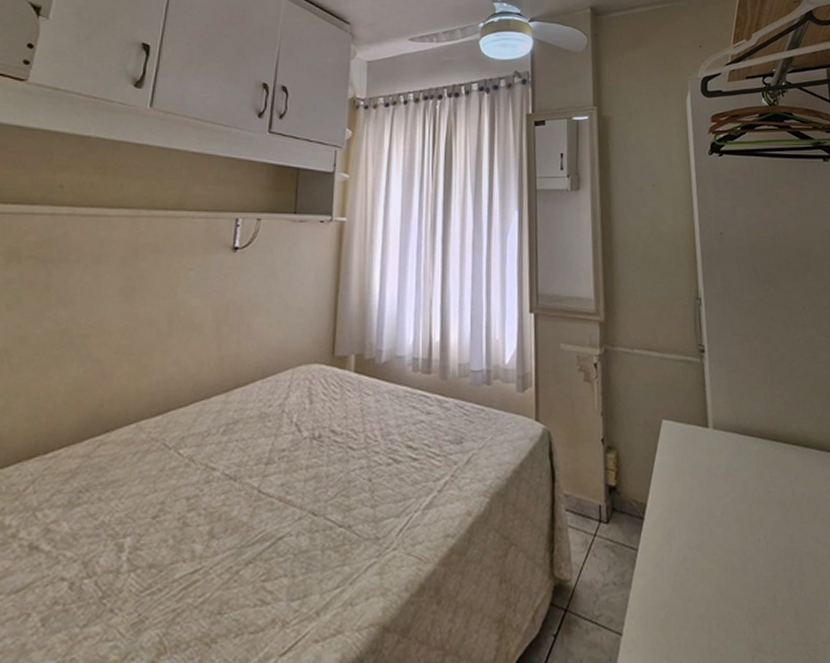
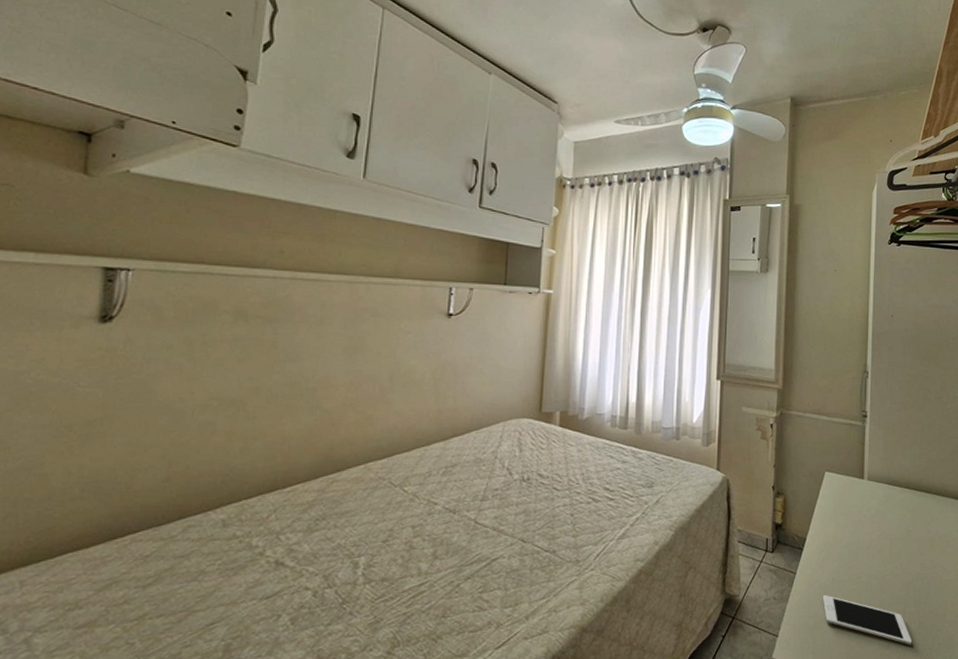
cell phone: none [673,577,790,645] -> present [823,594,913,645]

